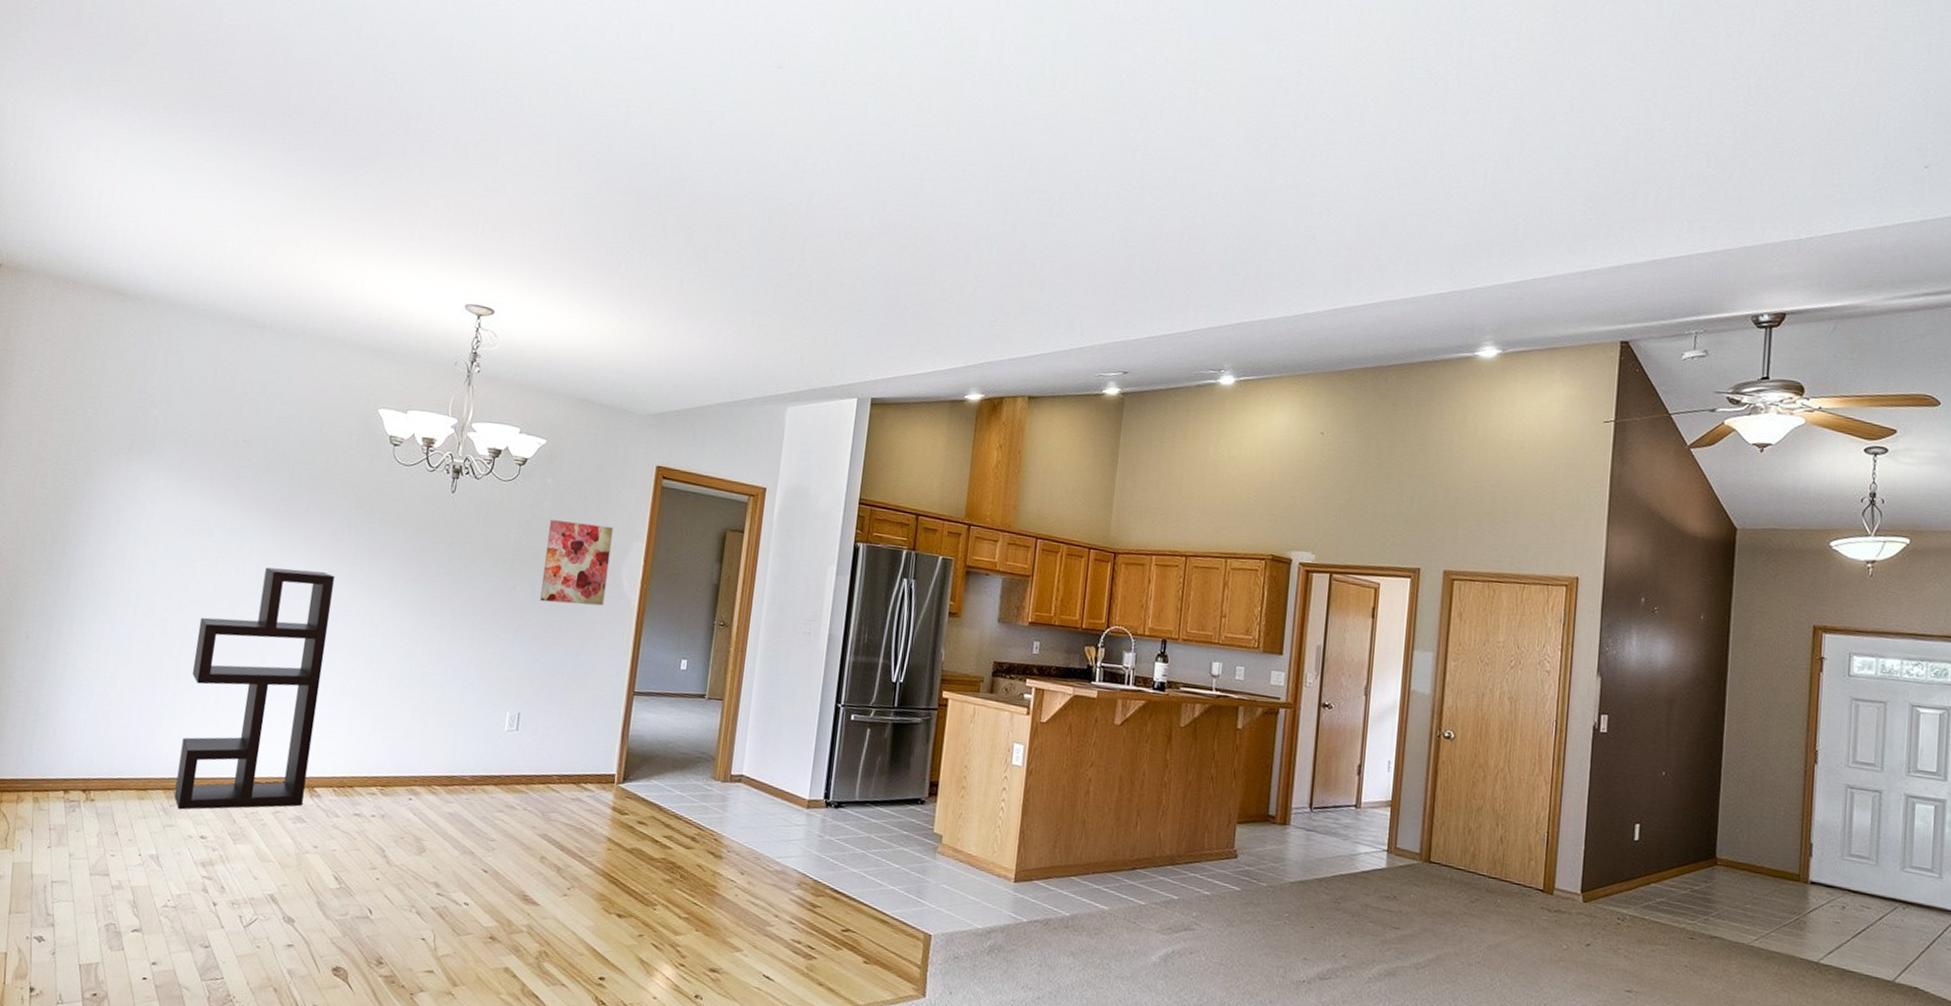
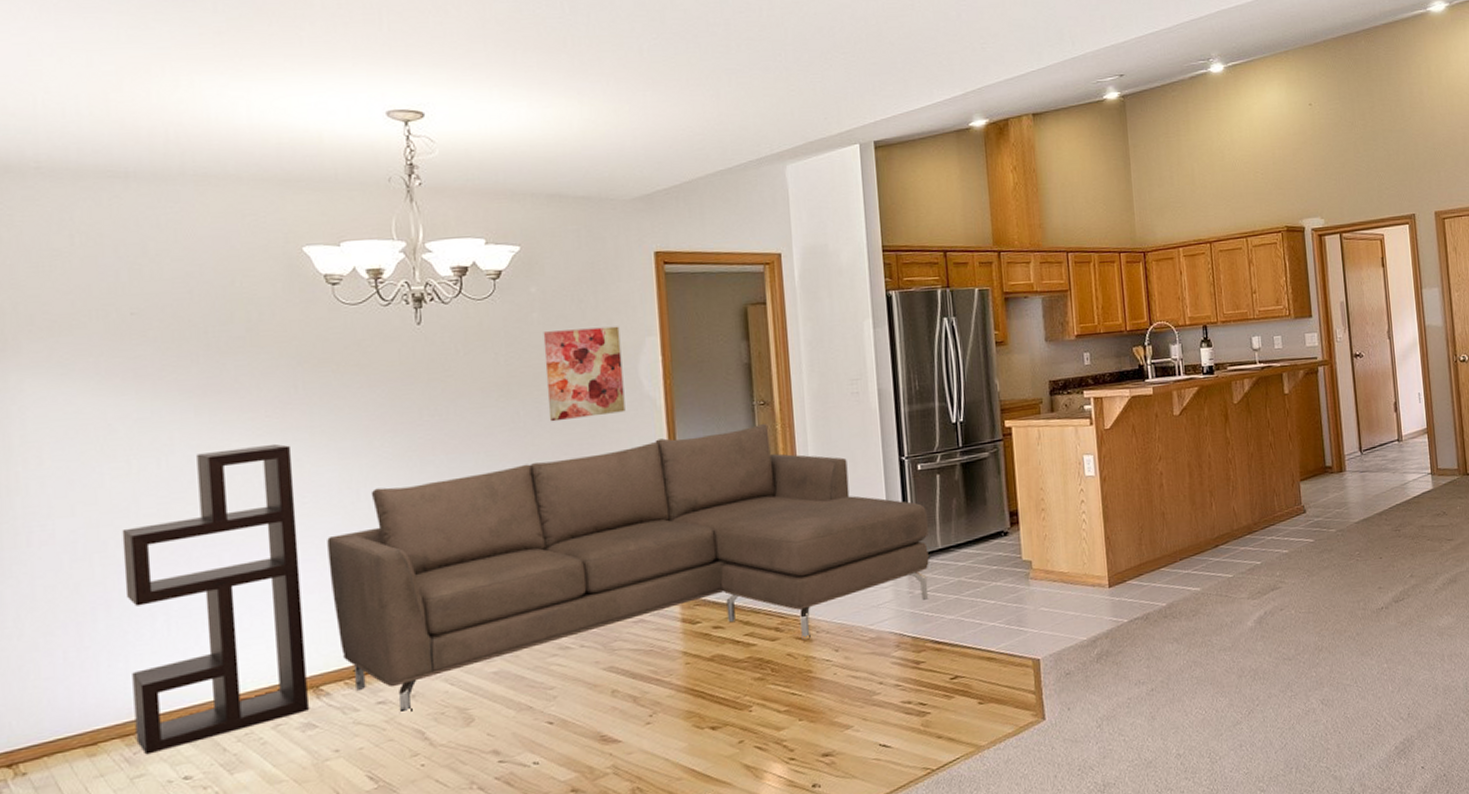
sofa: none [336,627,851,856] -> present [327,424,929,711]

